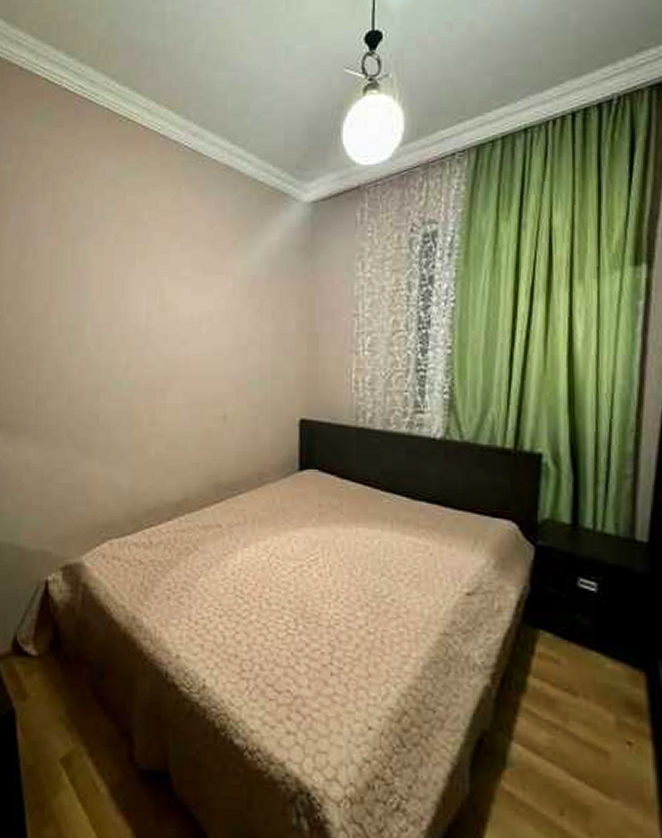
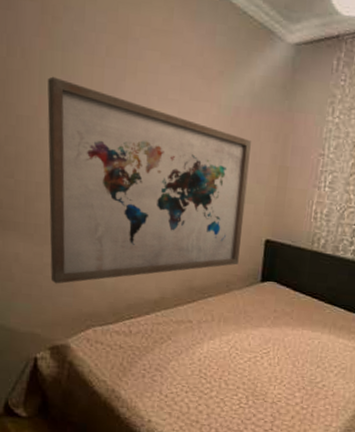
wall art: none [57,271,273,492] -> present [47,76,251,284]

